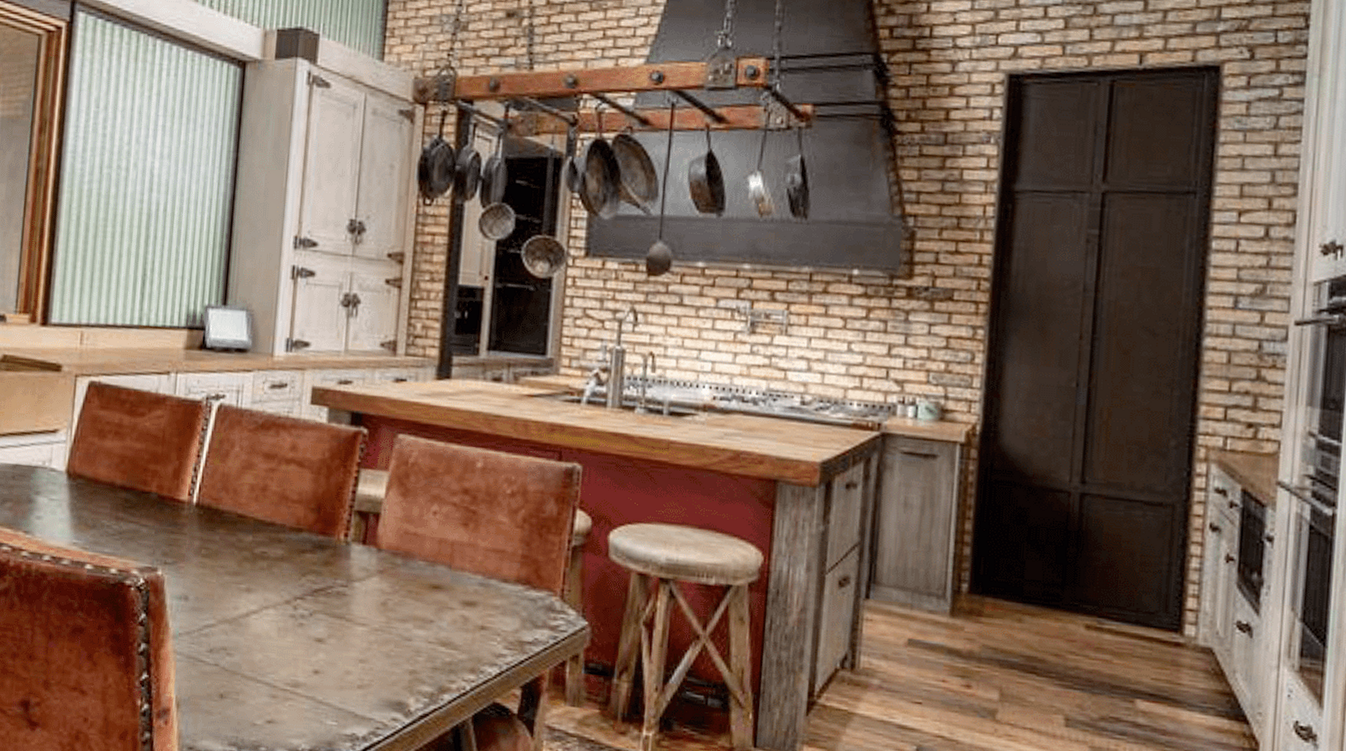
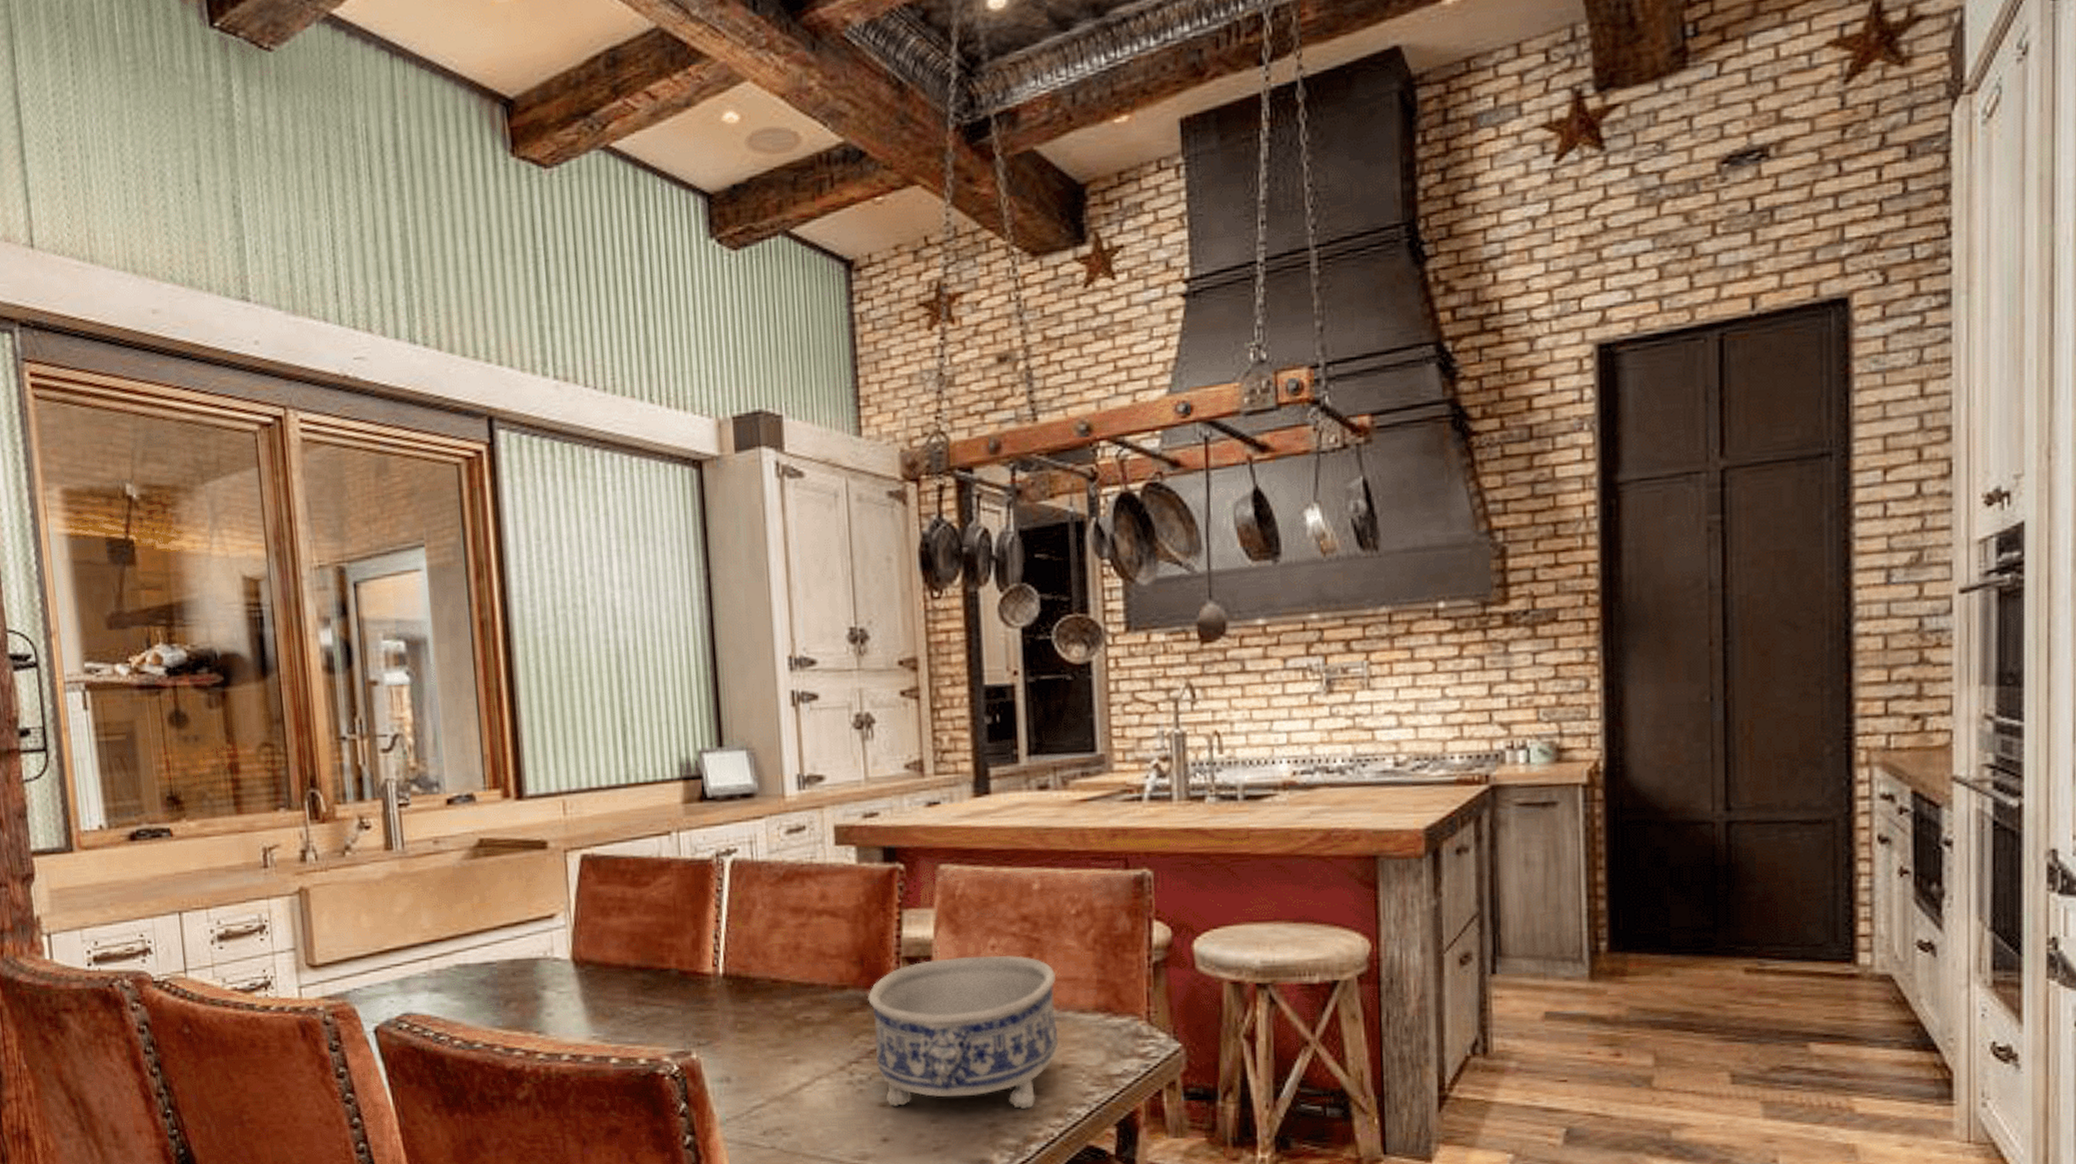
decorative bowl: none [318,516,486,662] -> present [867,955,1059,1110]

